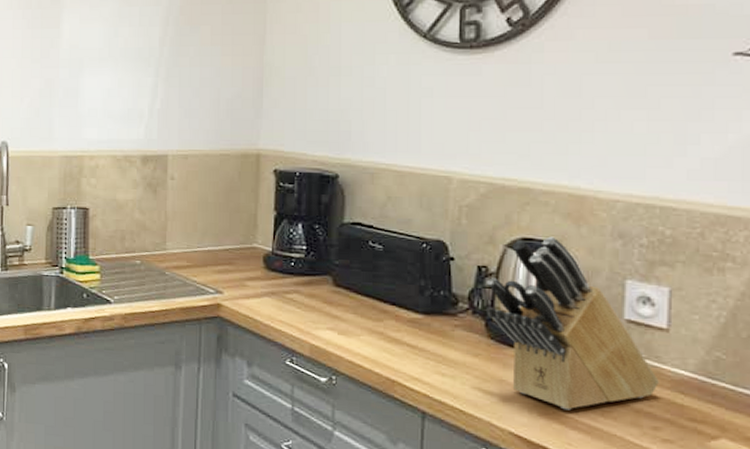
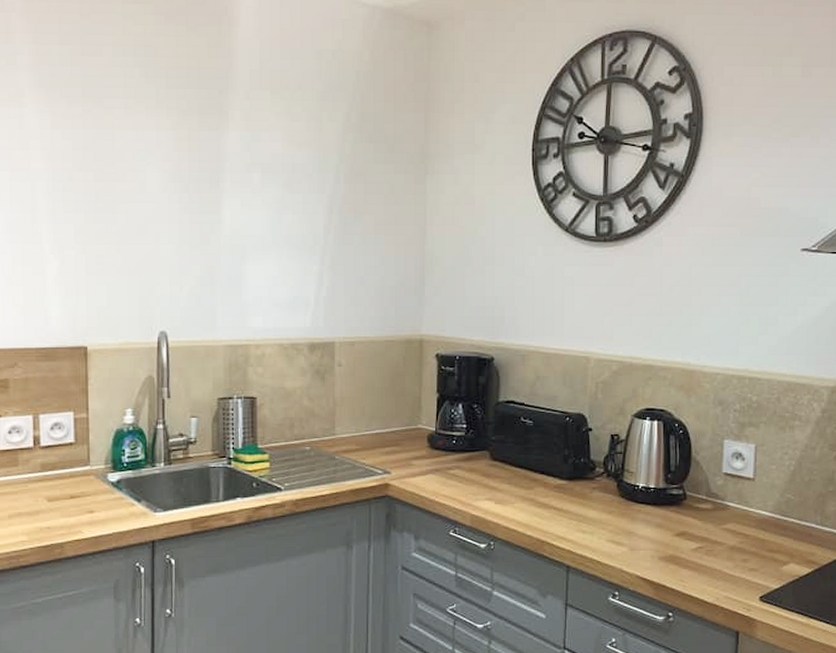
knife block: present [487,236,659,410] -> none [618,406,747,553]

